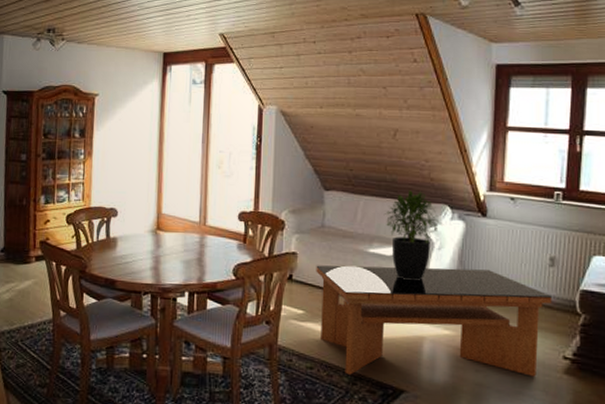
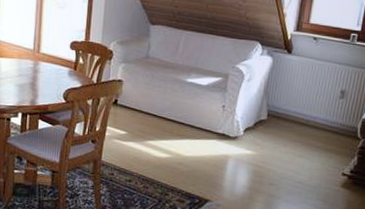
coffee table: present [316,265,552,377] -> none [139,92,339,189]
potted plant: present [385,190,443,281] -> none [203,27,253,108]

